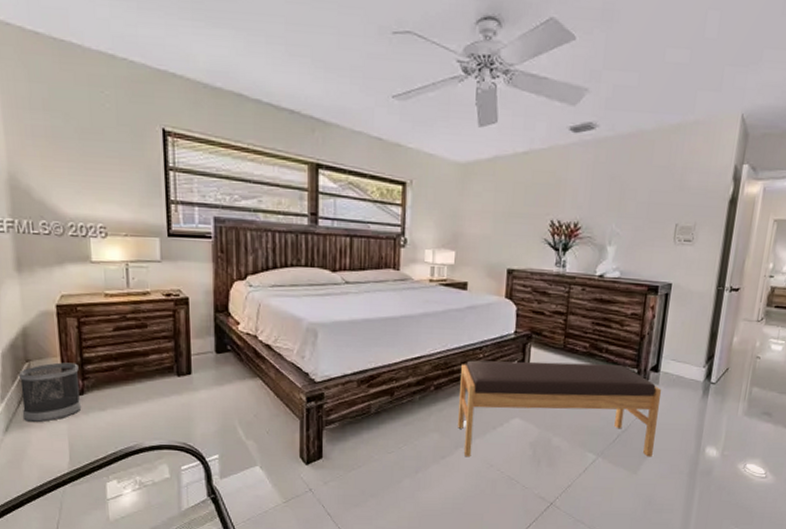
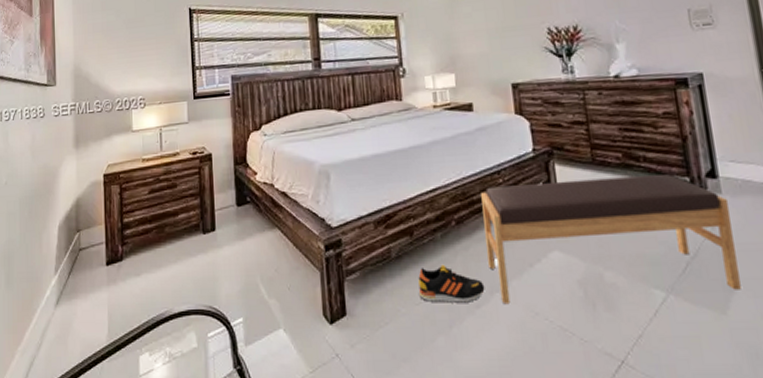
wastebasket: present [19,362,82,423] -> none [71,229,120,294]
shoe: none [391,422,452,454] -> present [418,264,485,303]

